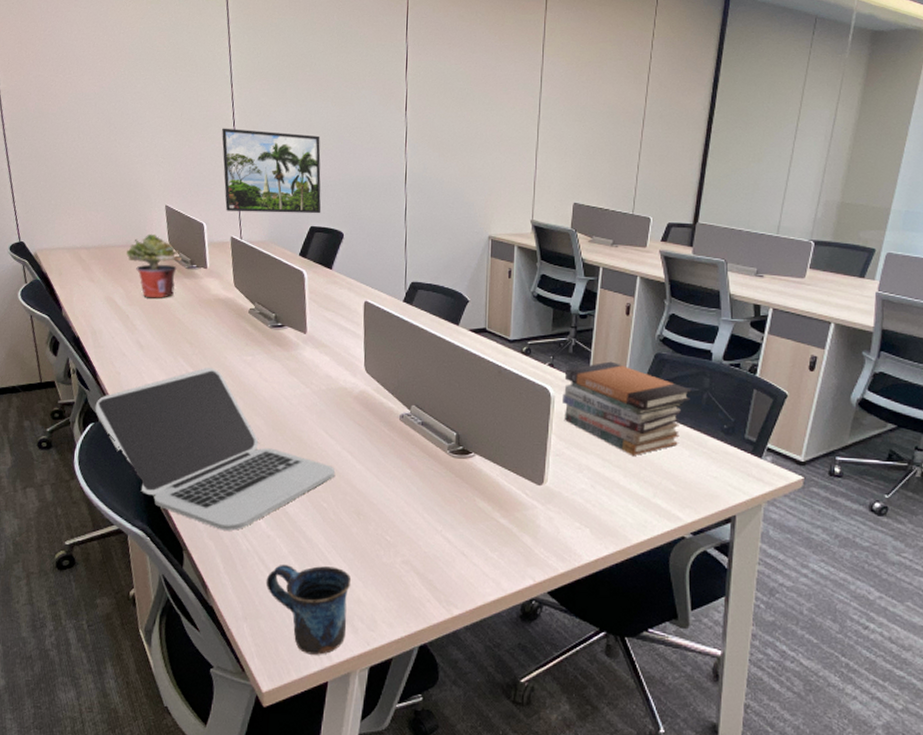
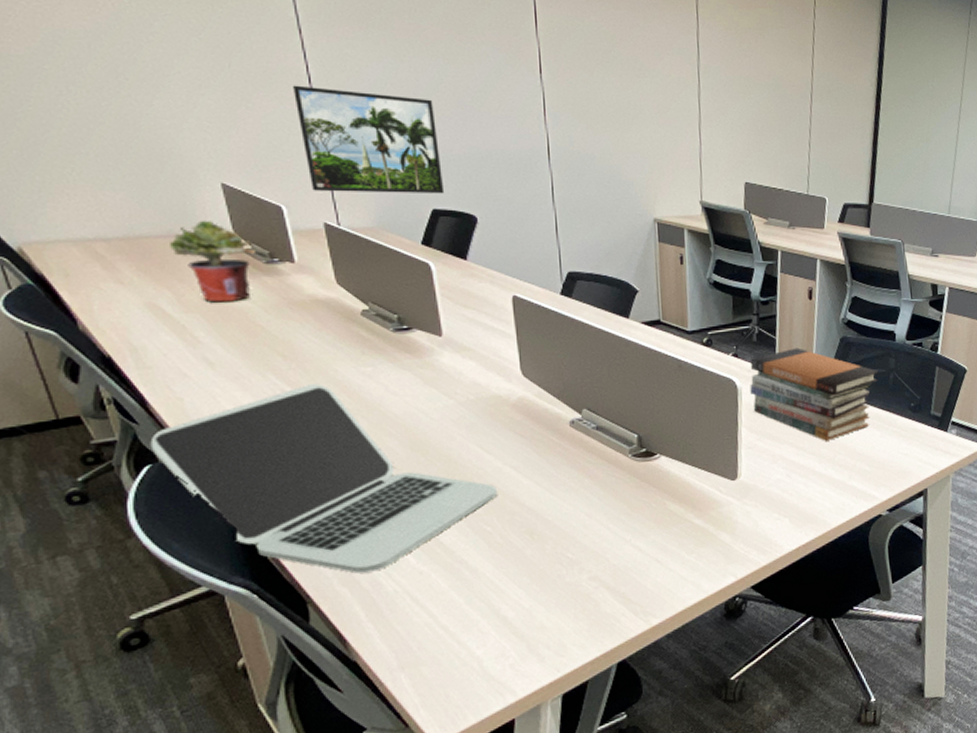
mug: present [265,565,352,655] -> none [423,595,531,695]

